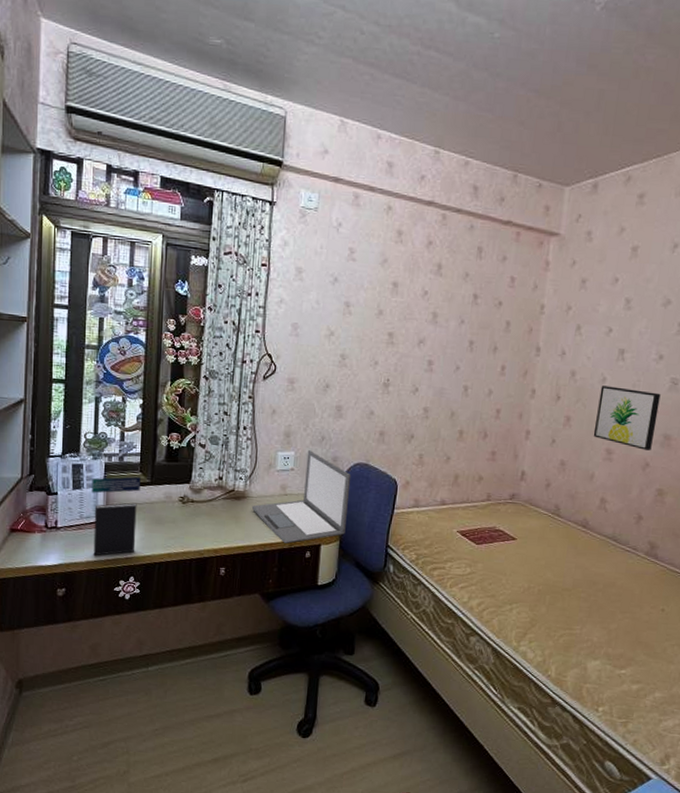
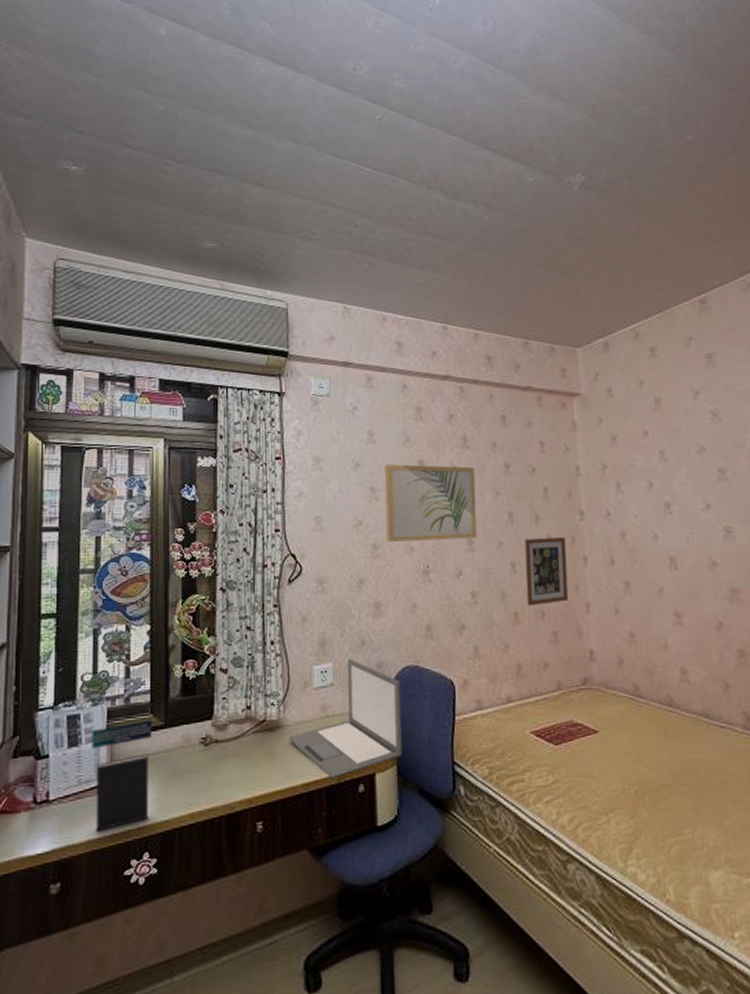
wall art: none [354,282,444,360] -> present [384,464,478,542]
picture frame: none [473,367,518,427] -> present [524,537,569,605]
wall art: present [593,385,661,450] -> none [654,543,721,608]

